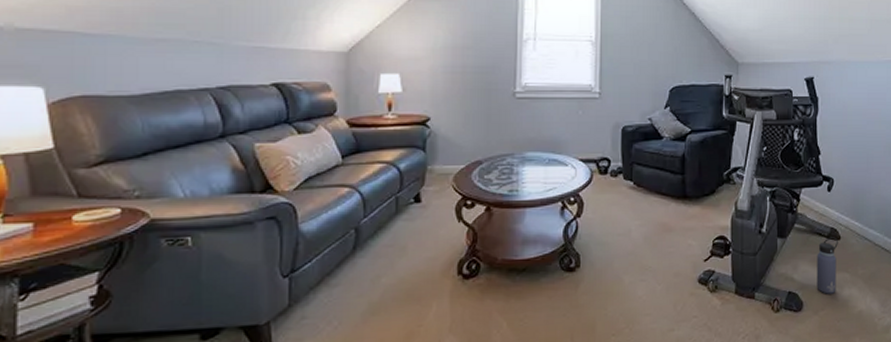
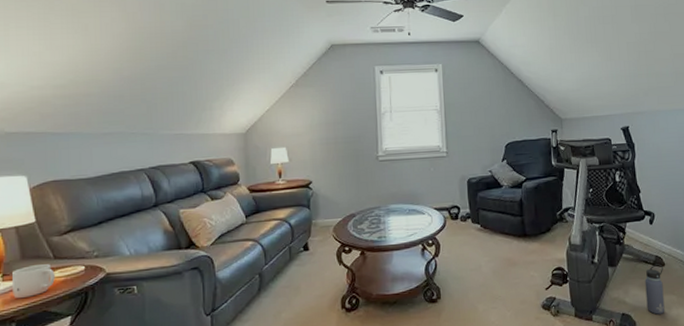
mug: none [17,204,78,248] -> present [12,264,55,299]

